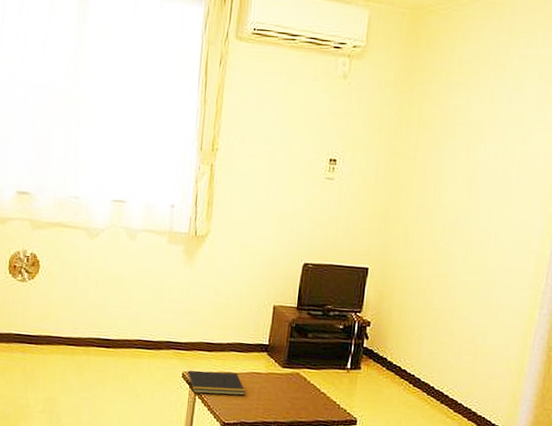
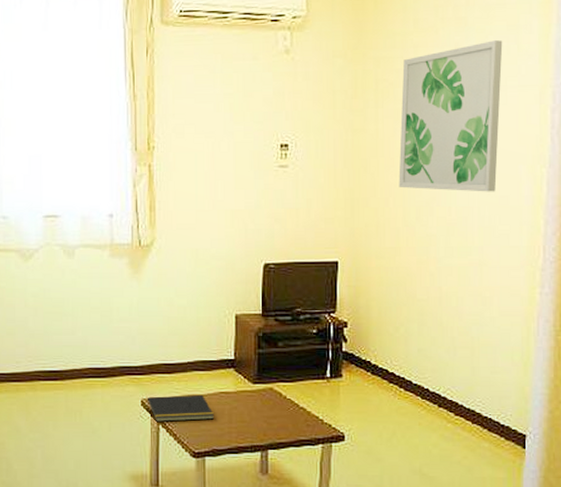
wall art: none [429,87,534,221] -> present [398,40,503,192]

